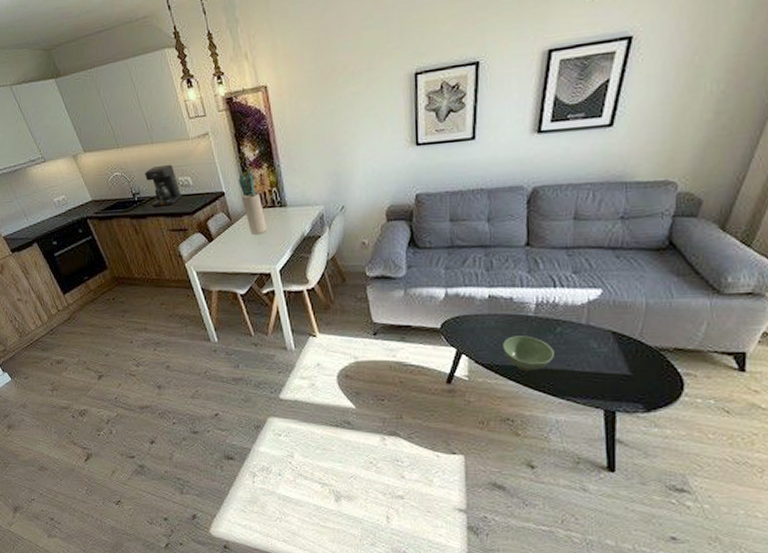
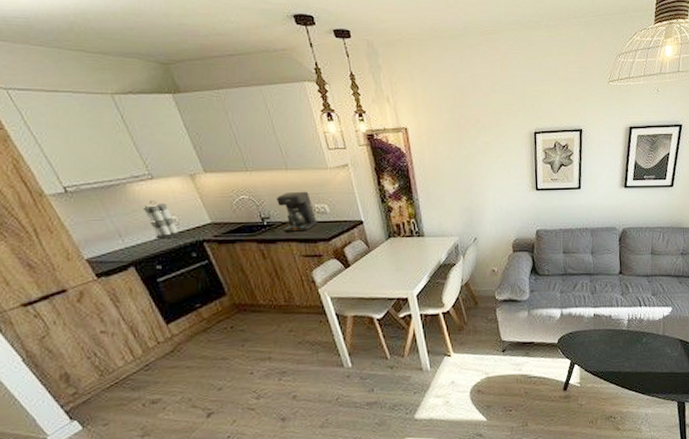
spice rack: none [39,181,70,218] -> present [142,199,181,239]
vase: present [238,165,268,235] -> none [378,197,406,262]
bowl: present [503,335,554,371] -> none [605,346,642,376]

